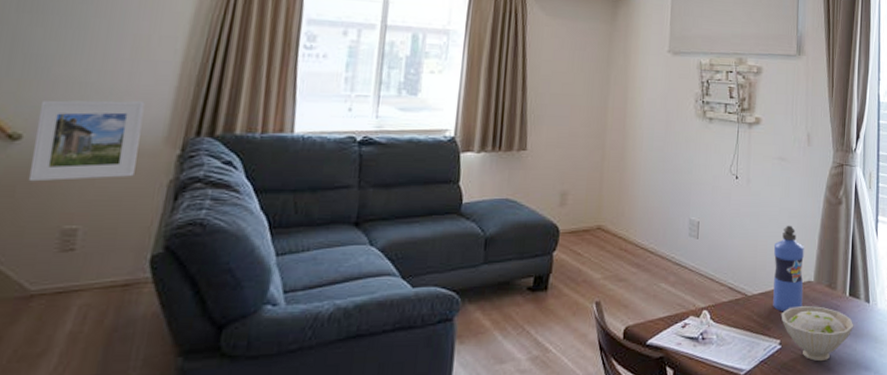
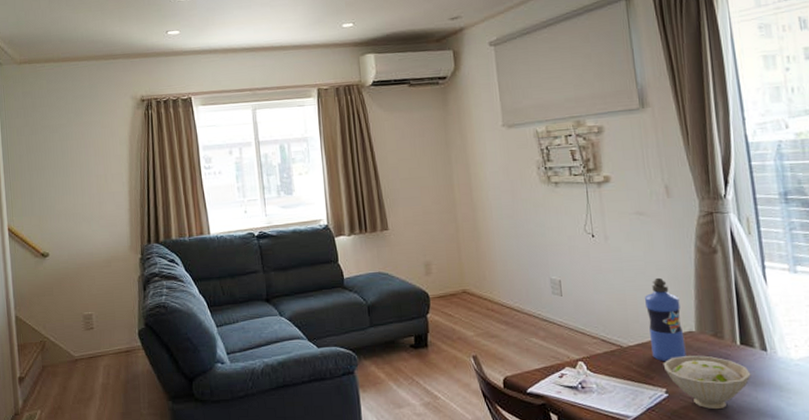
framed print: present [28,100,145,182] -> none [54,221,116,284]

